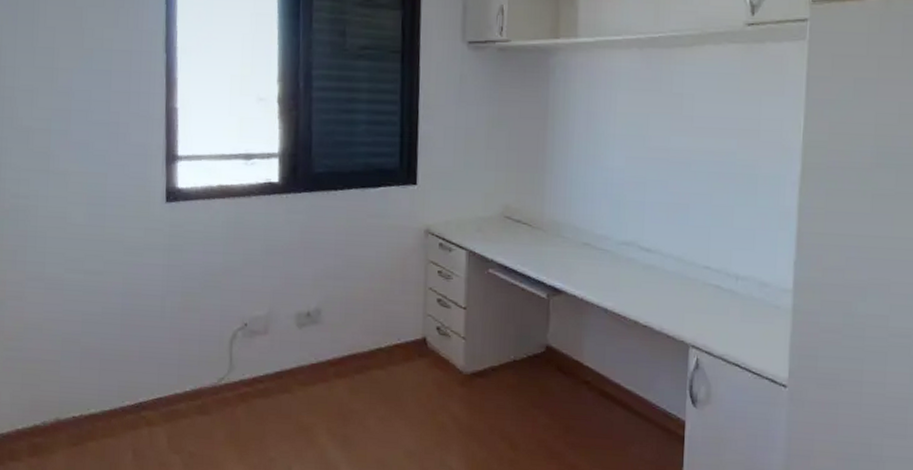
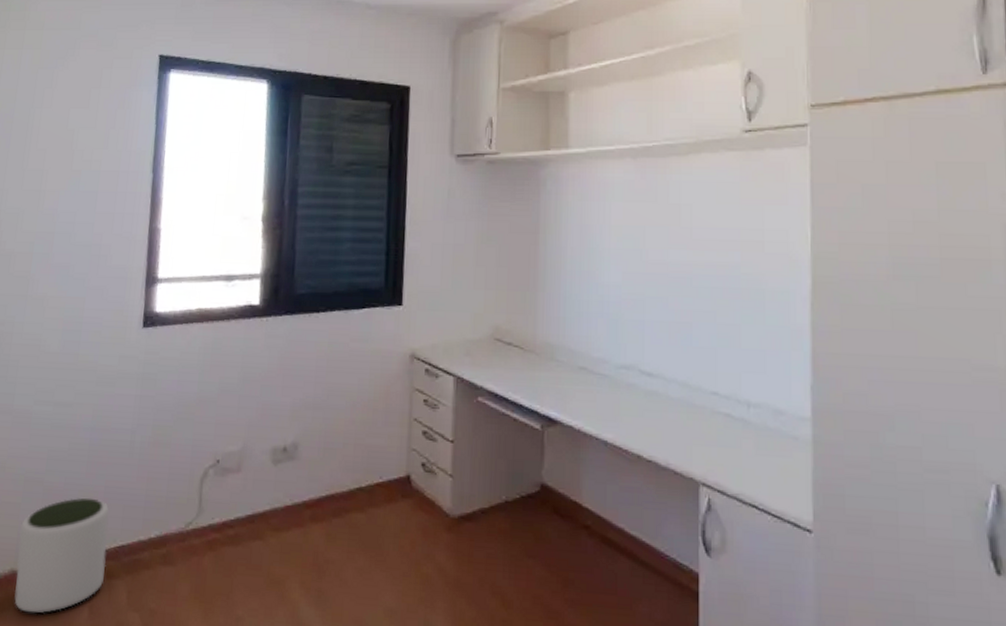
plant pot: none [61,356,146,456] -> present [14,497,109,614]

